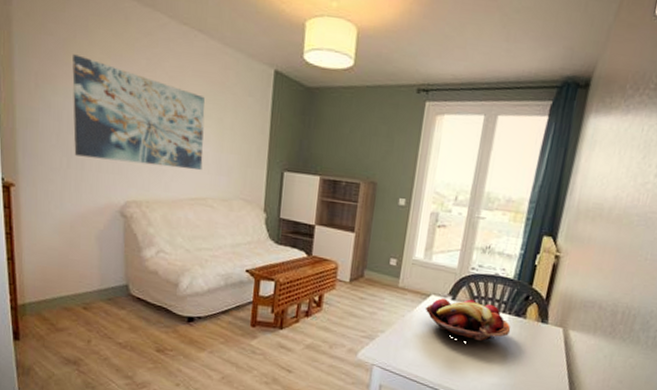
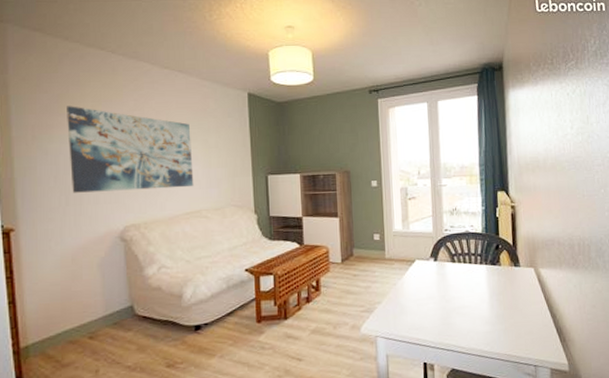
fruit basket: present [425,298,511,342] -> none [412,257,491,298]

